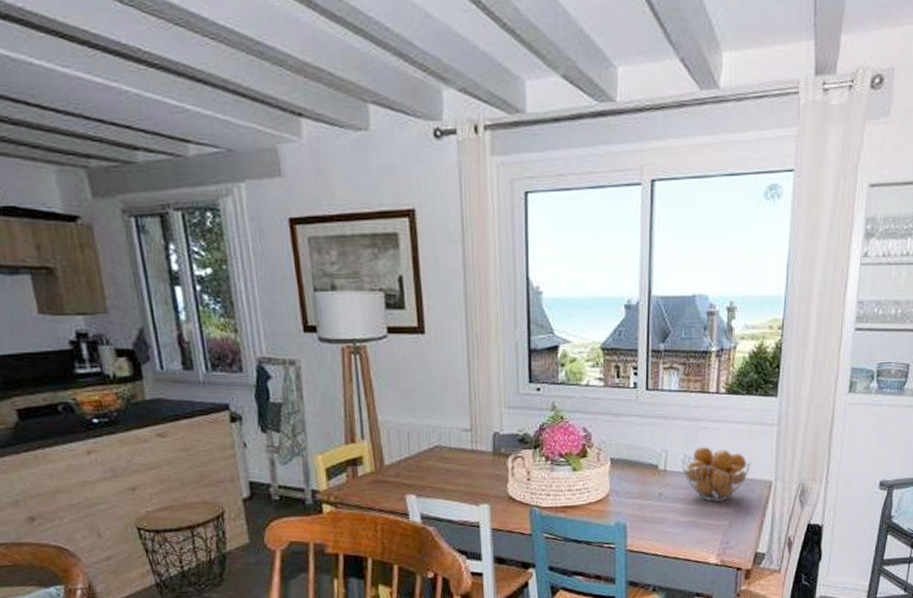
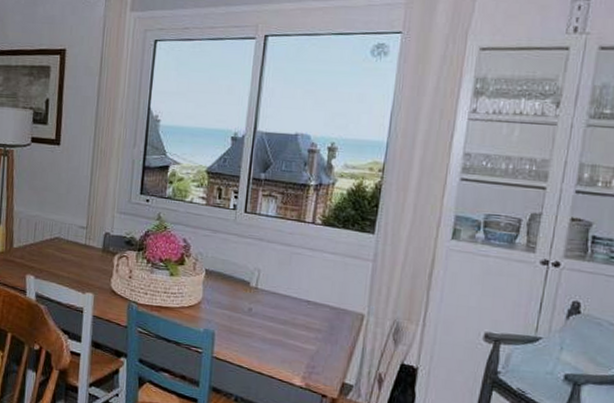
fruit basket: present [681,446,751,502] -> none [272,270,344,326]

